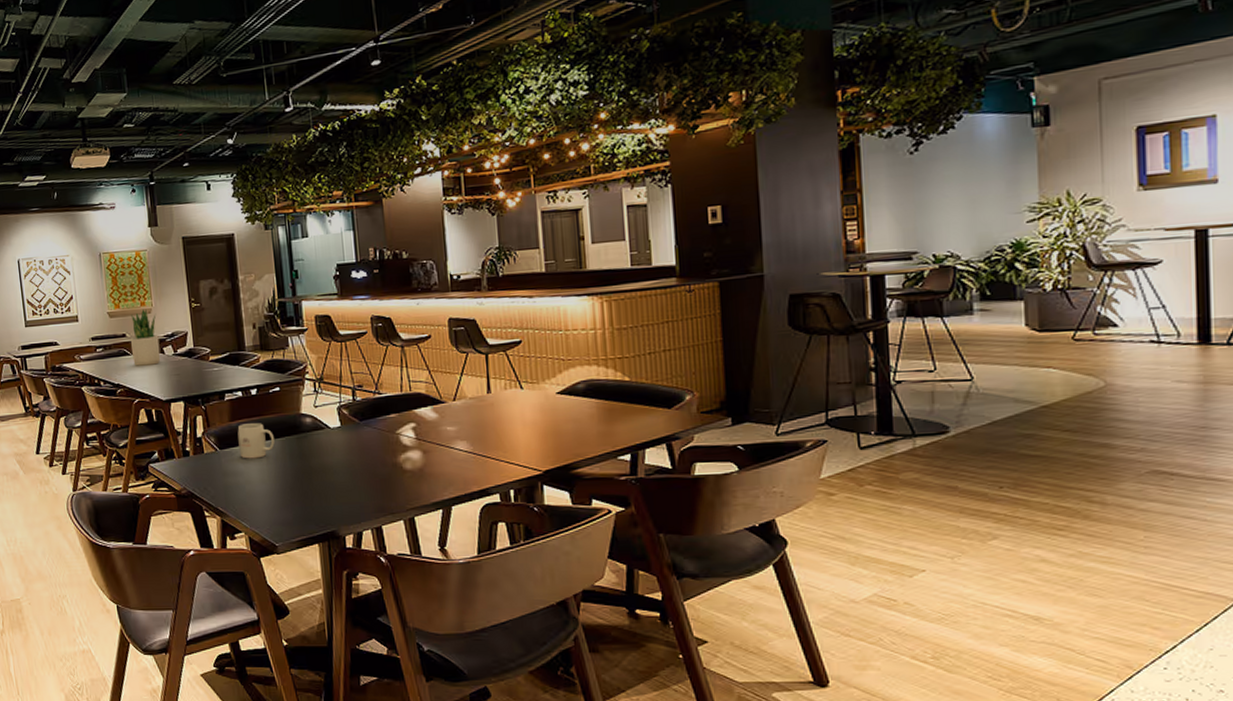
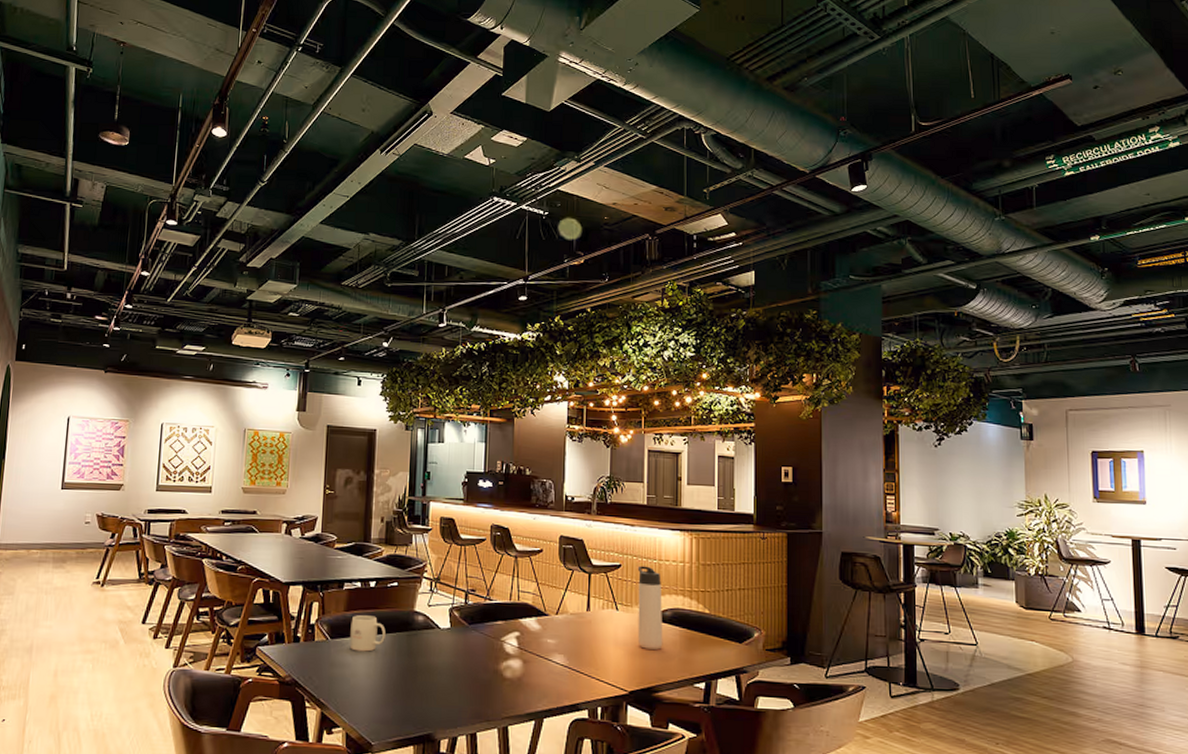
planter: present [131,309,161,366] -> none [259,489,290,546]
thermos bottle: none [541,338,578,426] -> present [637,565,663,650]

